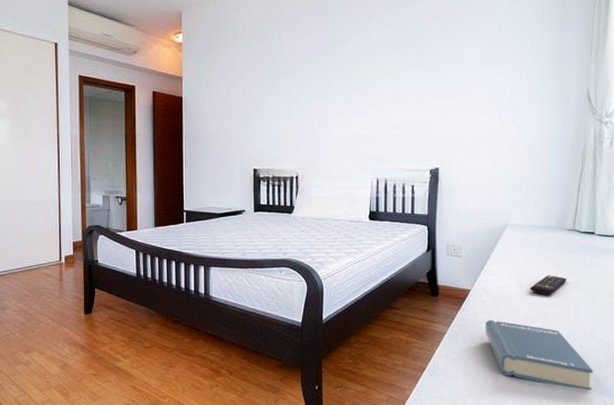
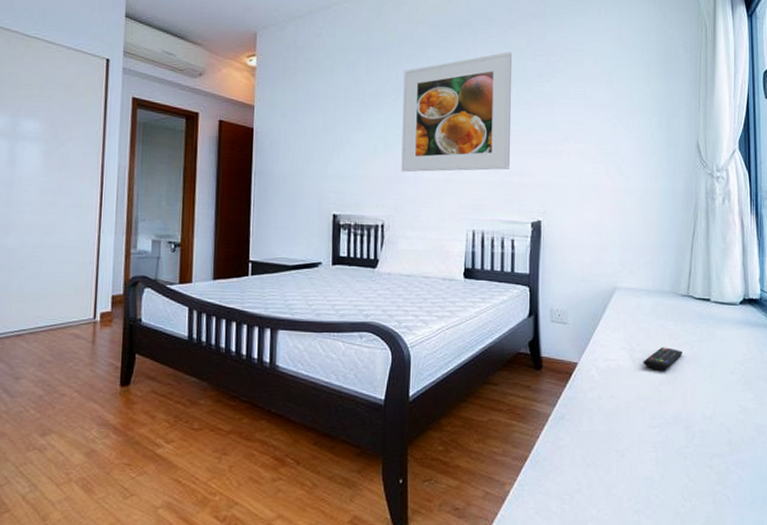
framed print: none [312,16,413,130] -> present [401,52,513,173]
hardback book: present [485,319,593,390] -> none [595,398,715,484]

